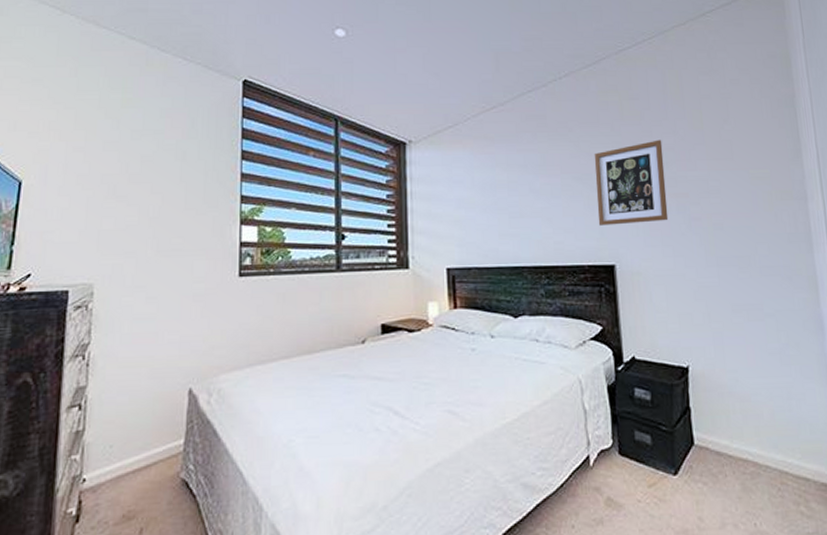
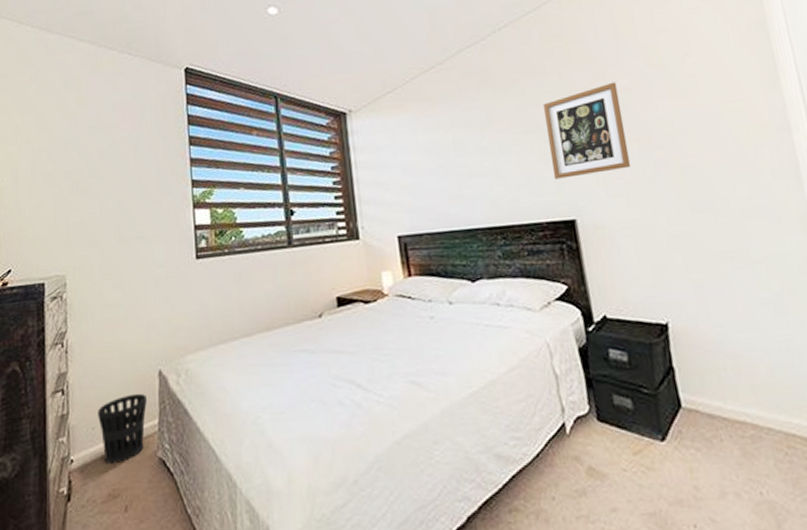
wastebasket: none [117,411,173,485] -> present [98,393,147,465]

